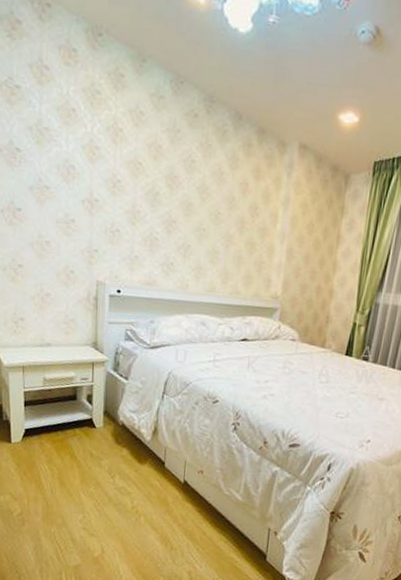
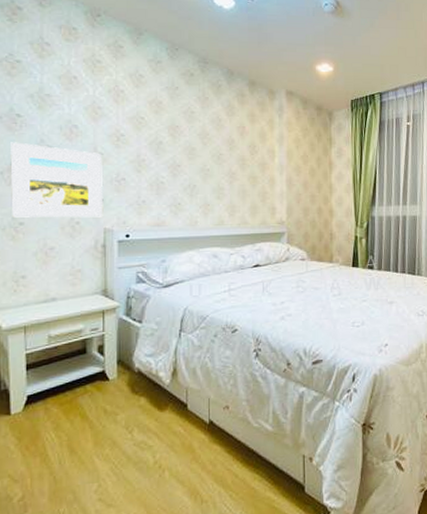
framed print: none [10,178,98,269] -> present [10,142,103,218]

